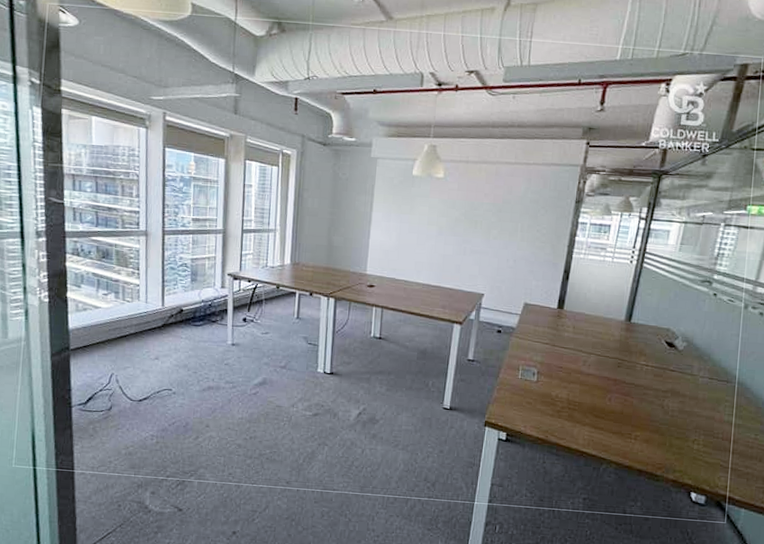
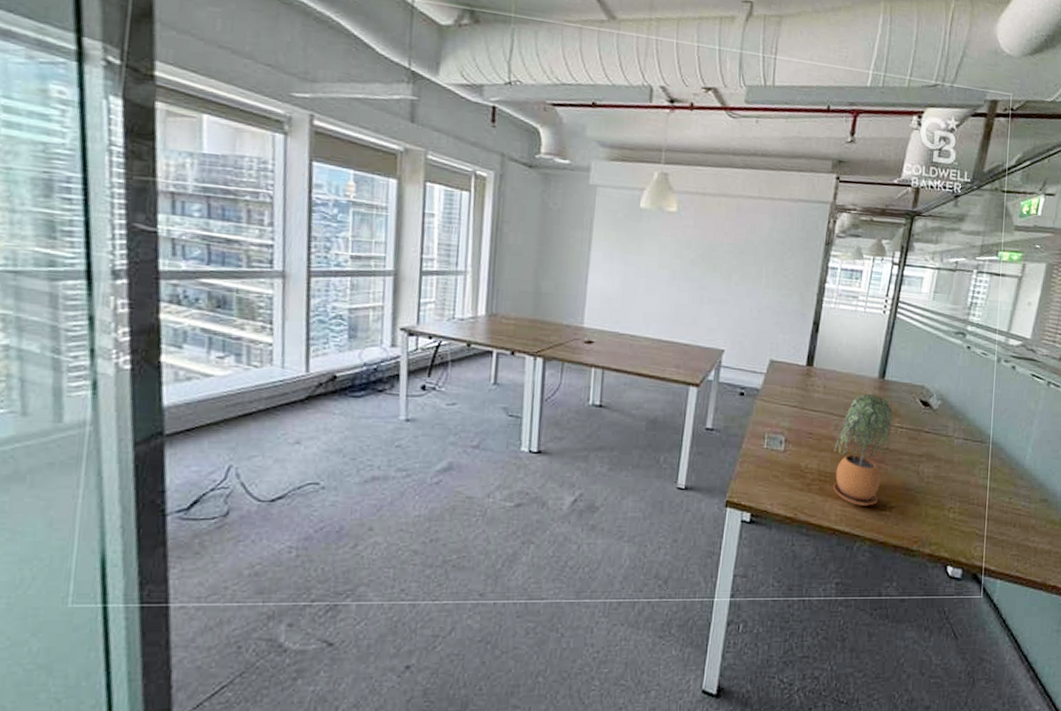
potted plant: none [581,335,639,433] -> present [832,394,894,506]

